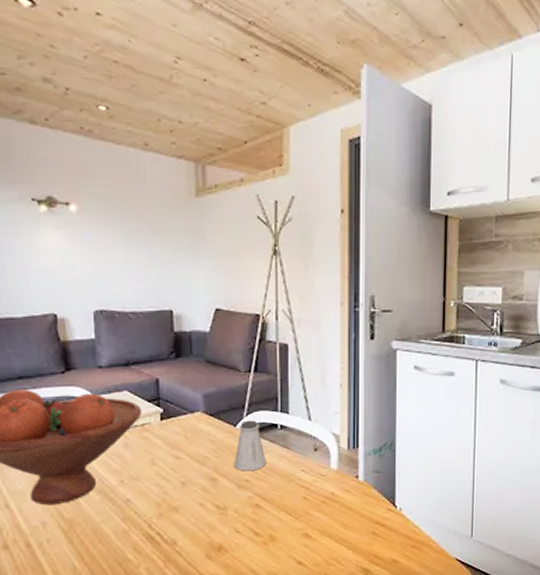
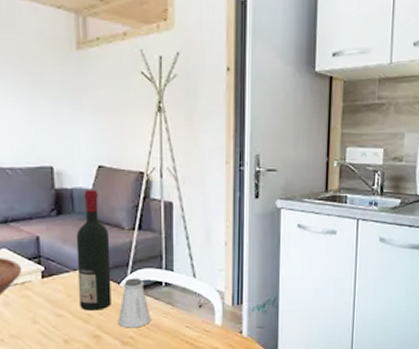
wine bottle: none [194,333,228,453] -> present [76,190,112,311]

